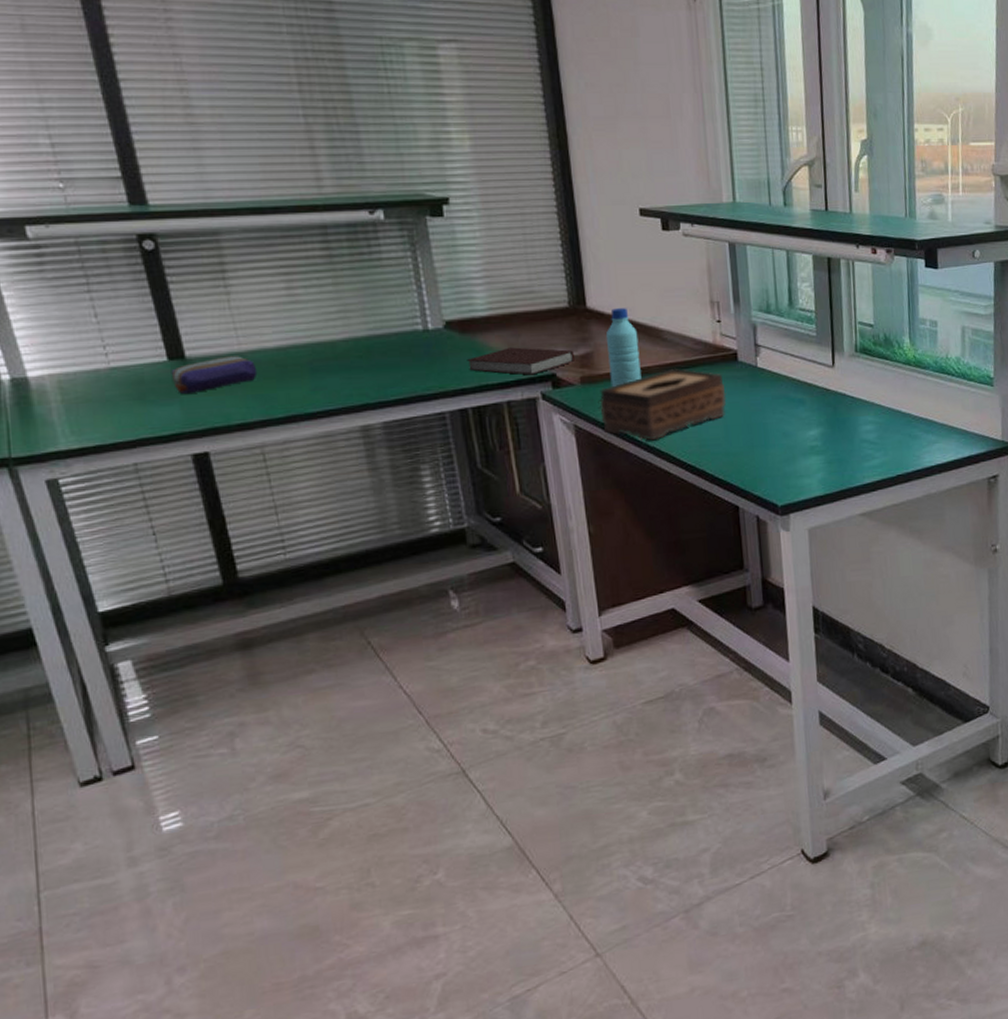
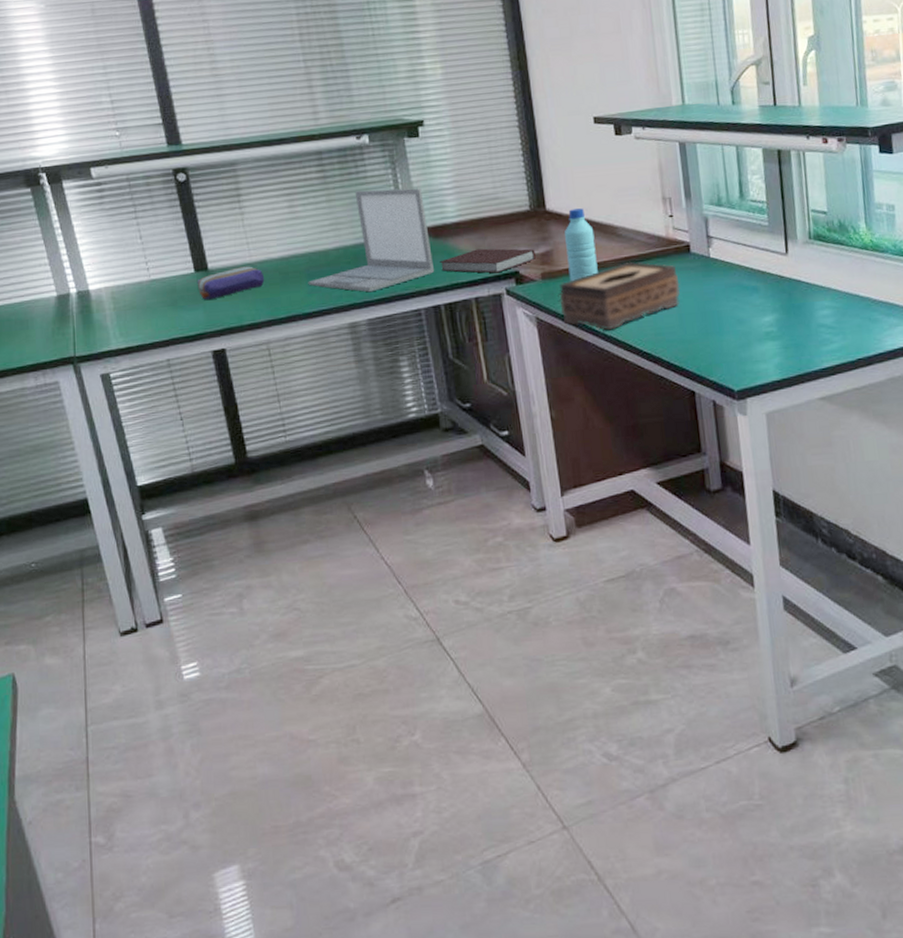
laptop: none [311,274,460,392] -> present [308,188,434,293]

